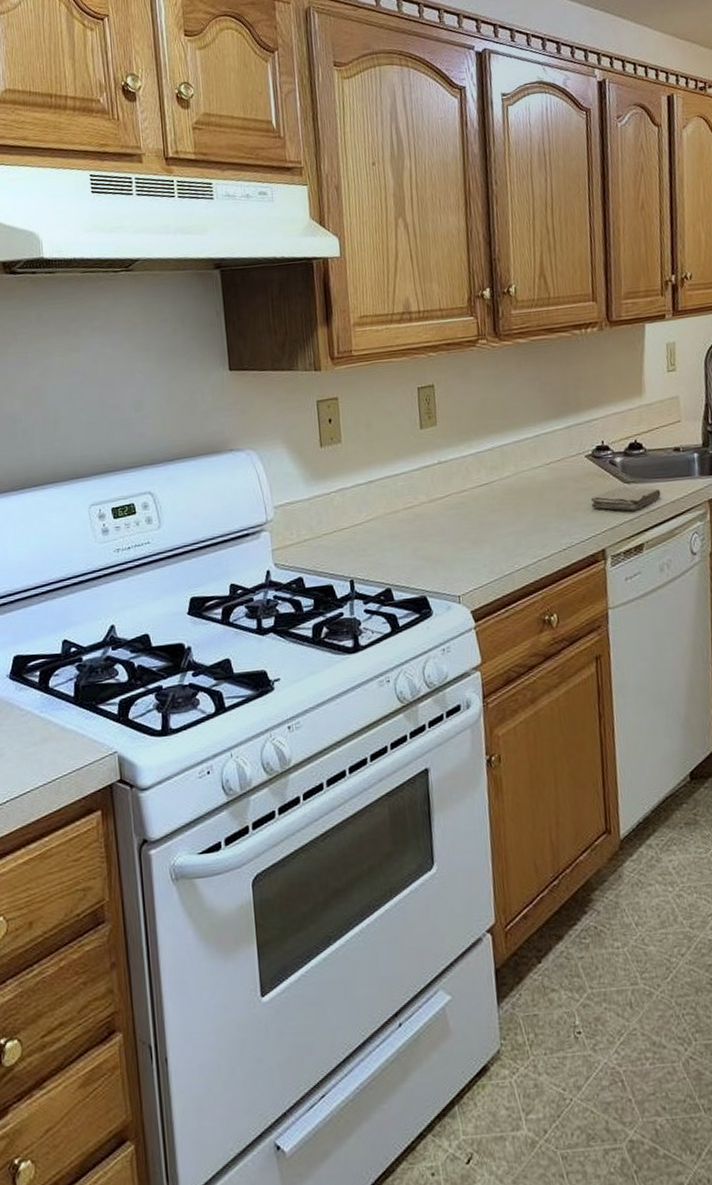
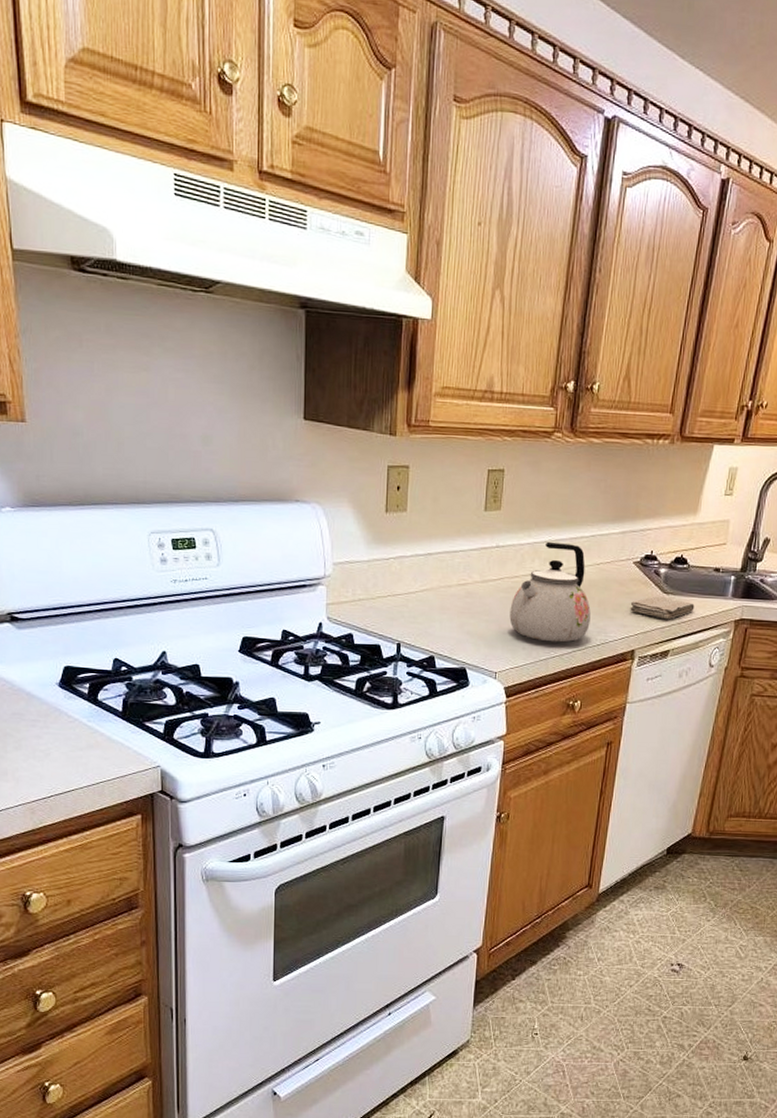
kettle: none [463,447,552,555] -> present [509,541,591,643]

